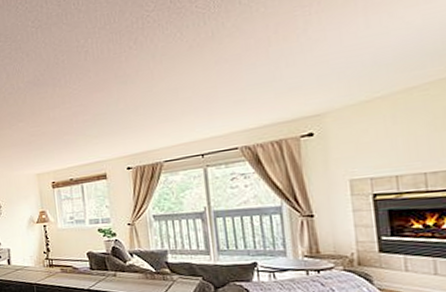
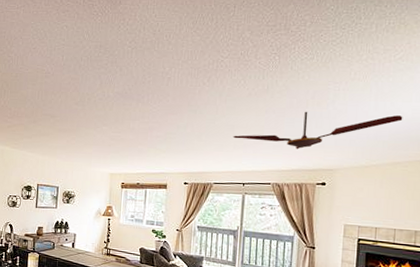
ceiling fan: none [178,26,410,104] -> present [233,111,403,150]

